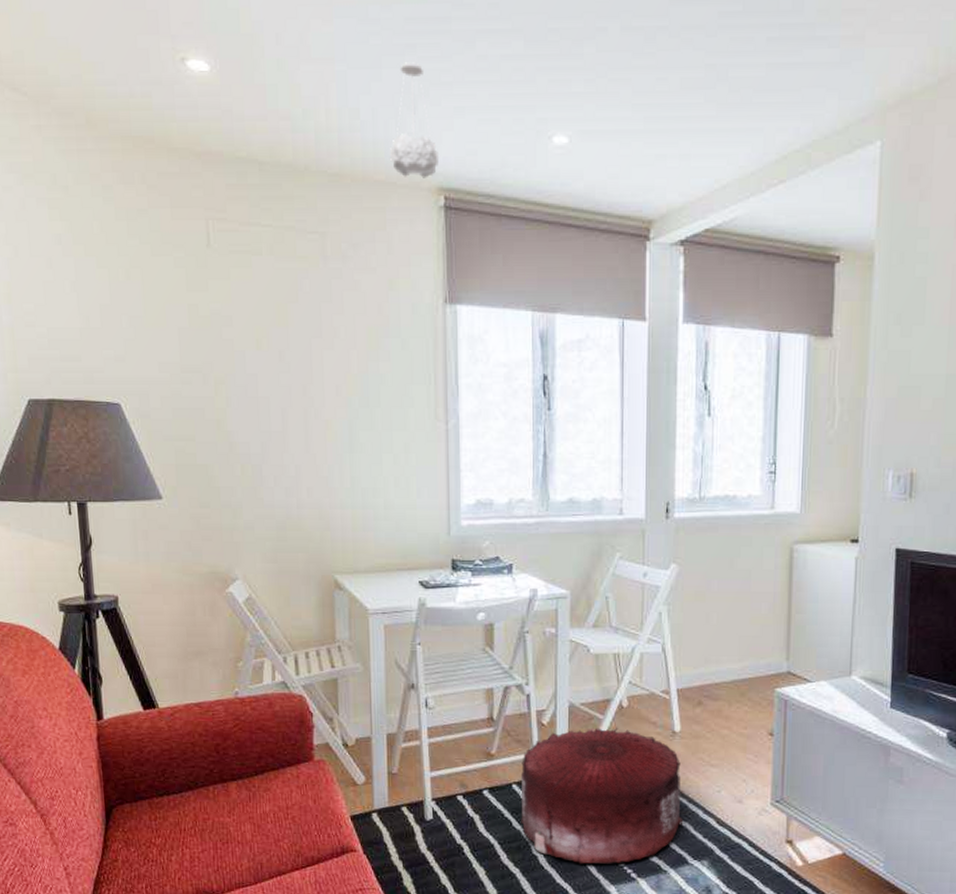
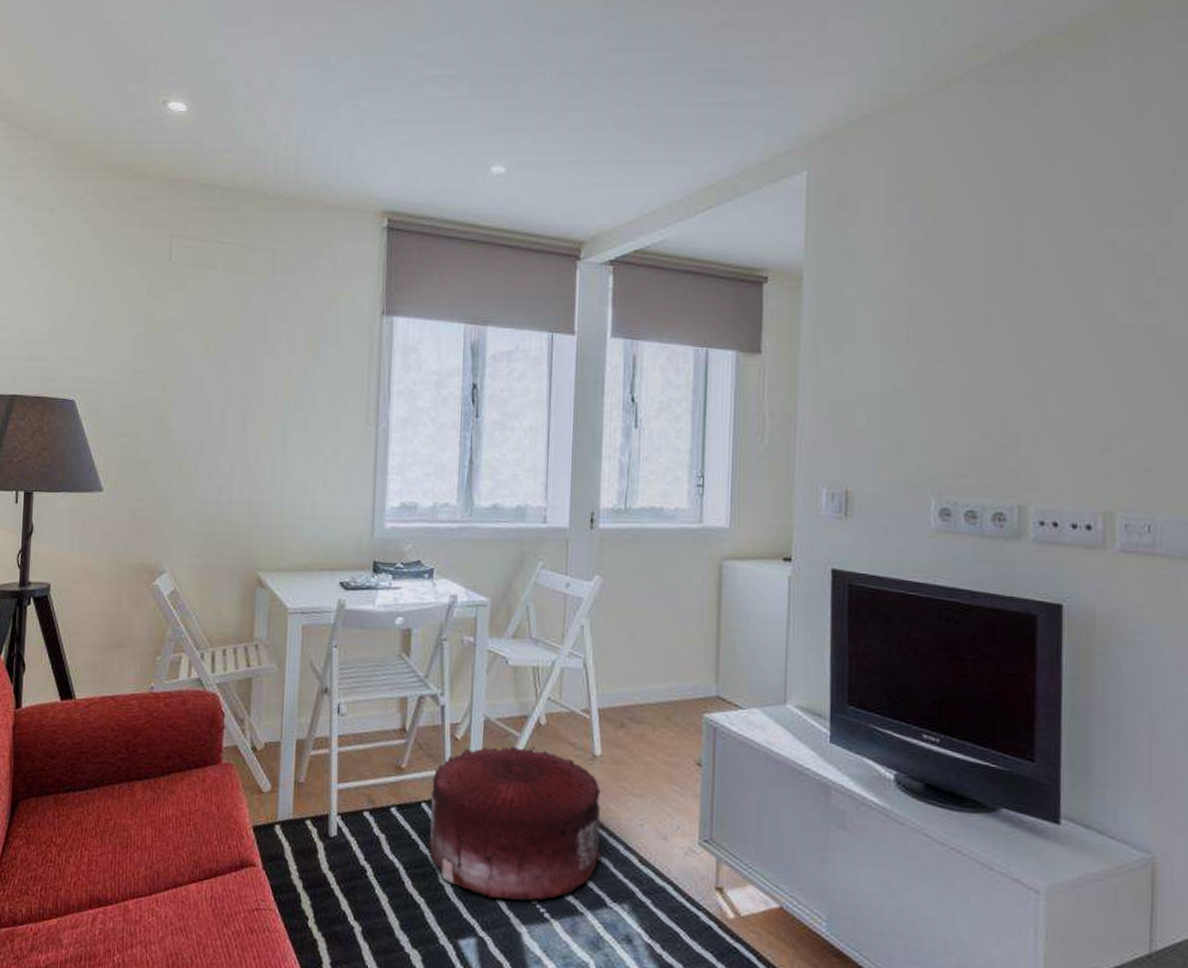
pendant light: present [390,62,440,178] -> none [340,103,386,203]

